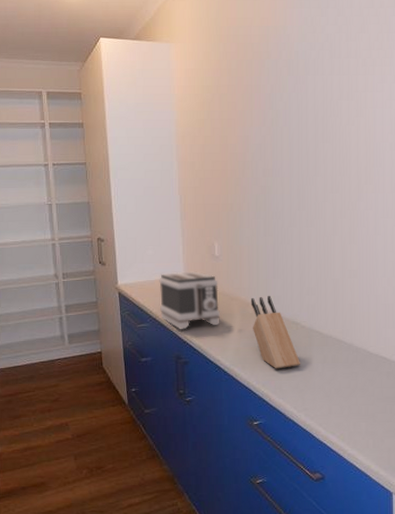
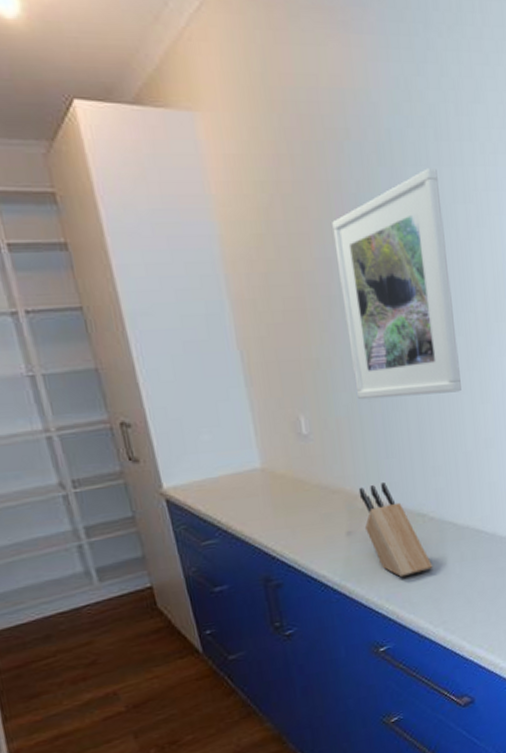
toaster: present [159,271,221,330] -> none [225,459,320,542]
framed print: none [252,77,334,235] -> present [332,168,461,400]

